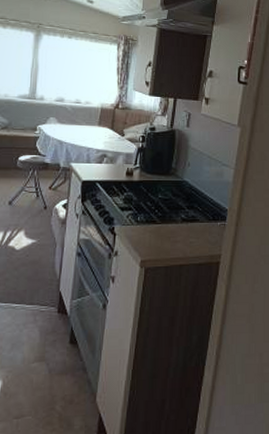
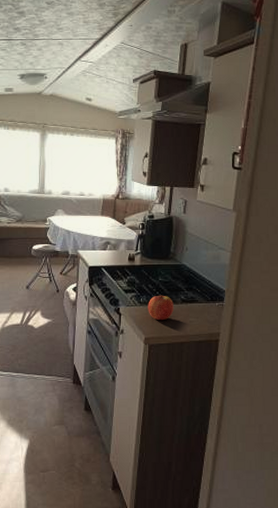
fruit: none [145,213,173,240] -> present [148,295,174,320]

